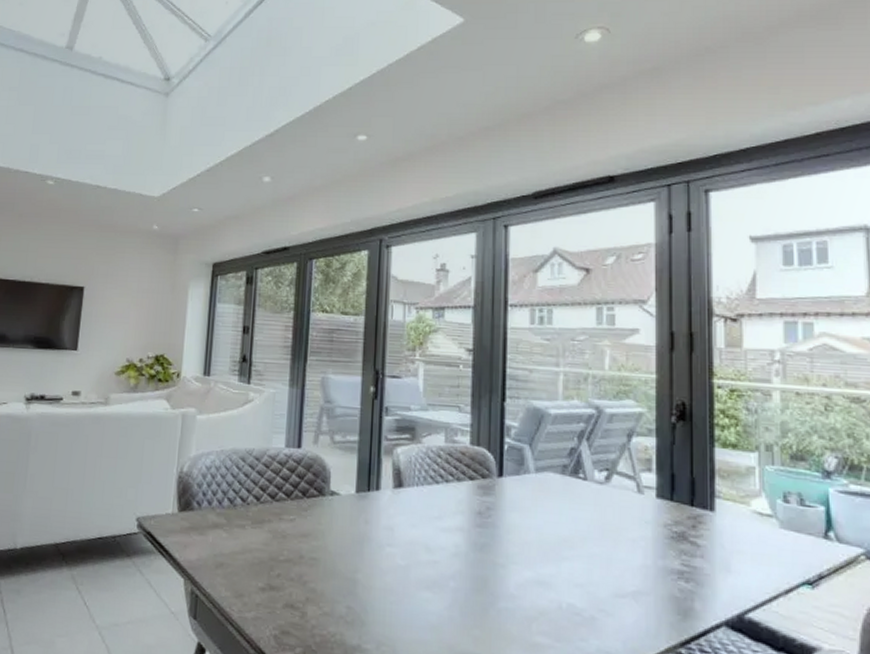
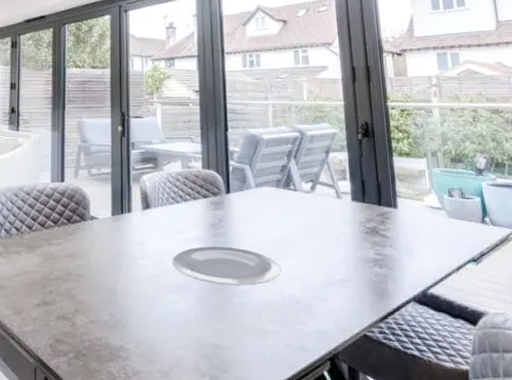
plate: none [426,537,561,589] -> present [172,246,282,286]

